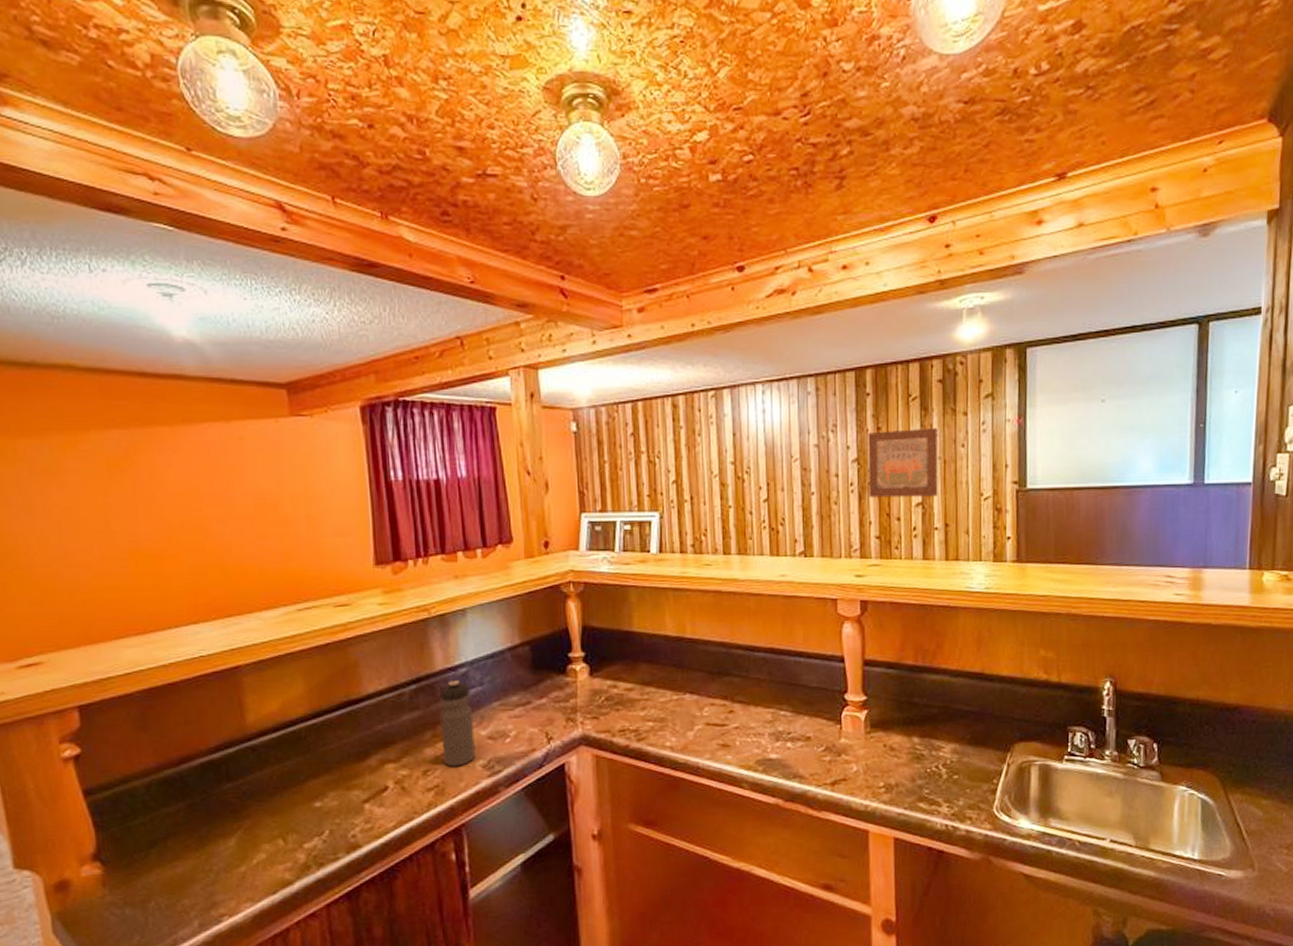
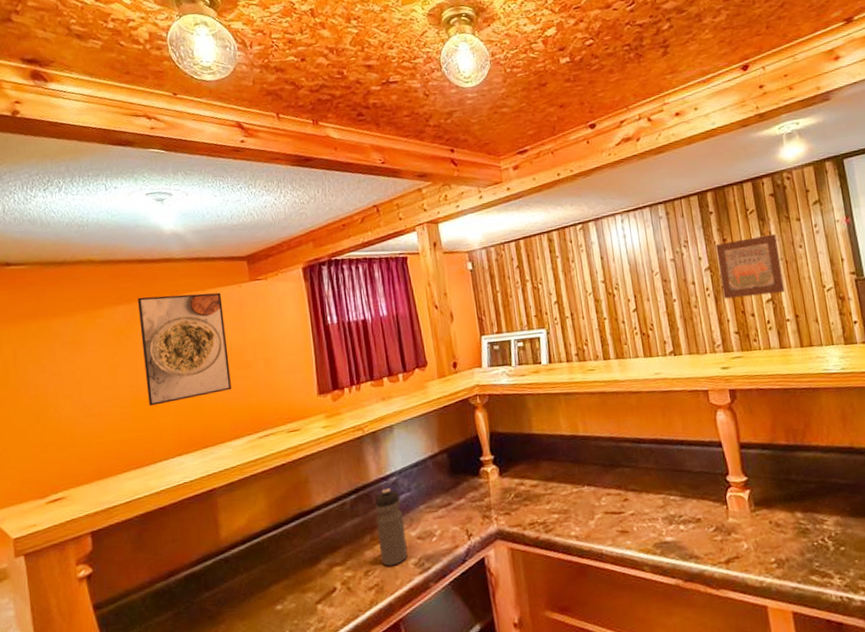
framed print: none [136,421,263,560] -> present [137,292,232,406]

